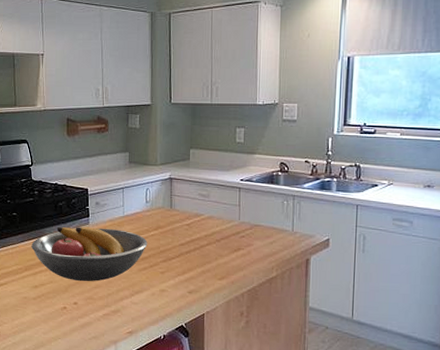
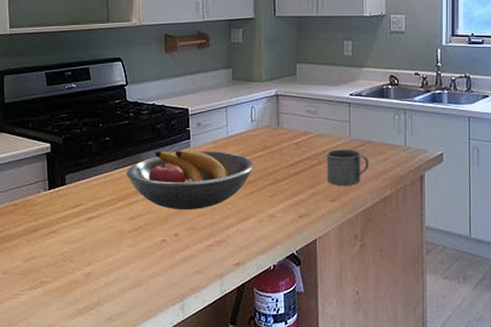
mug: none [215,231,257,266] -> present [325,149,370,185]

